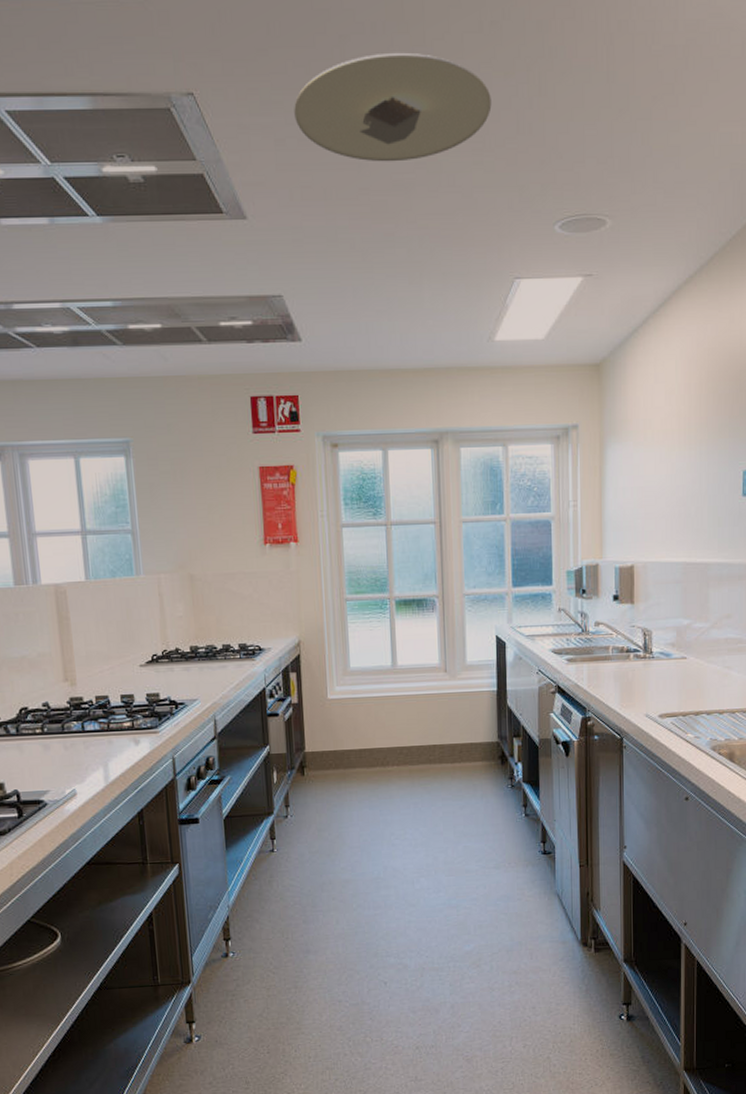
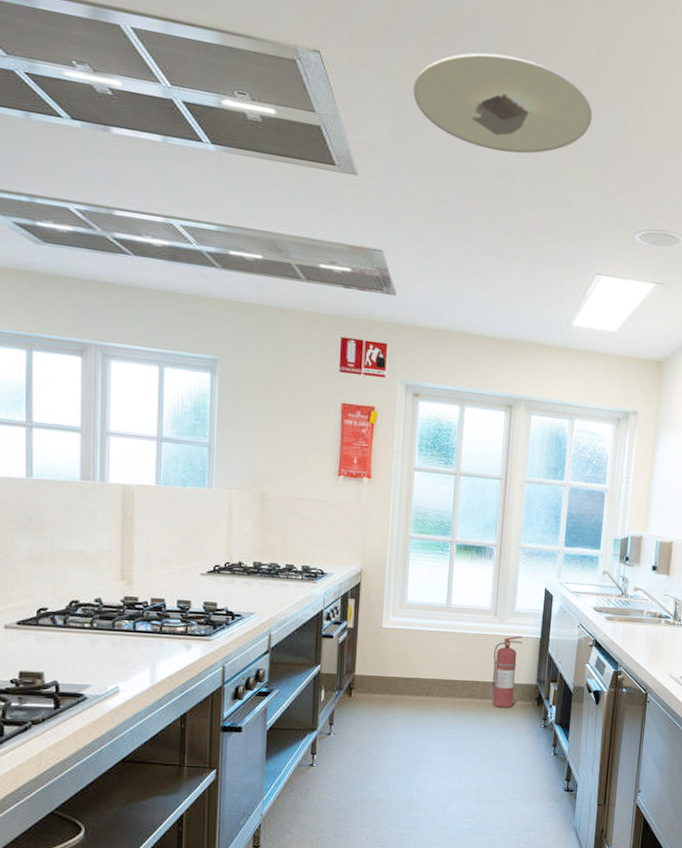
fire extinguisher: none [448,691,478,771] -> present [489,636,523,708]

